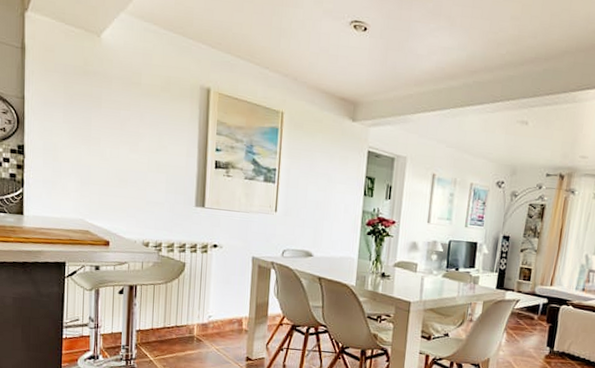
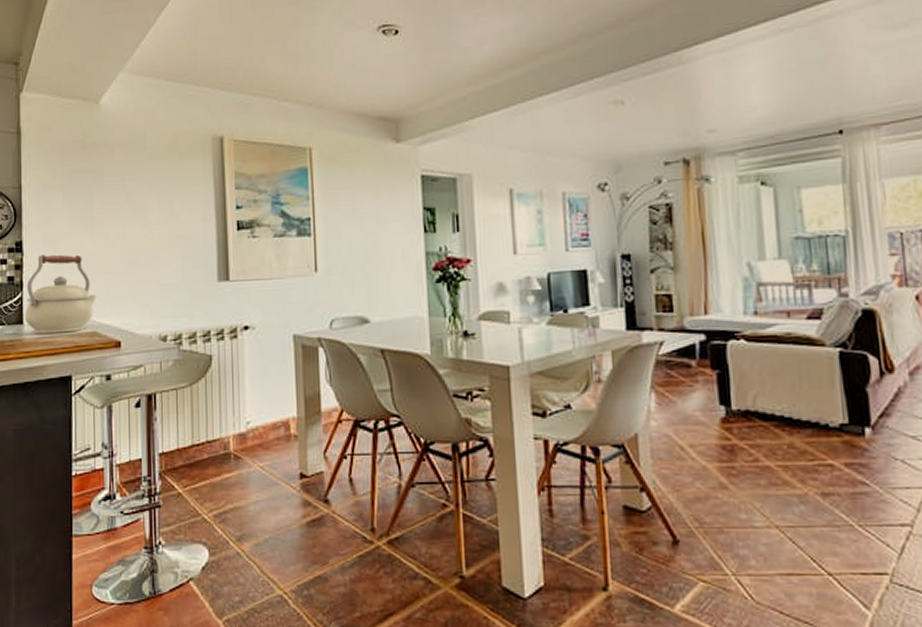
kettle: none [25,160,90,228] -> present [25,254,97,334]

